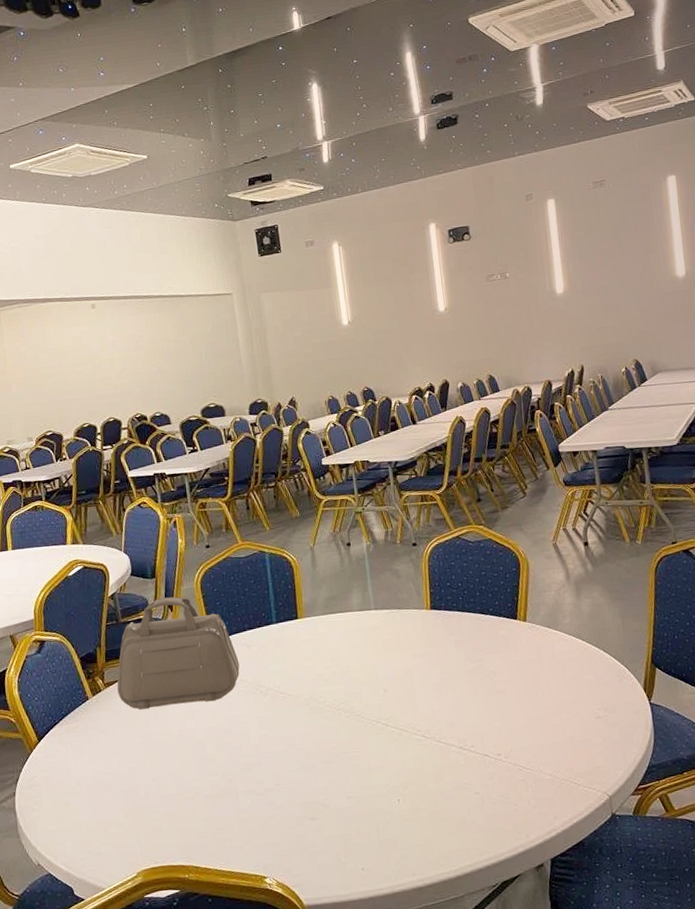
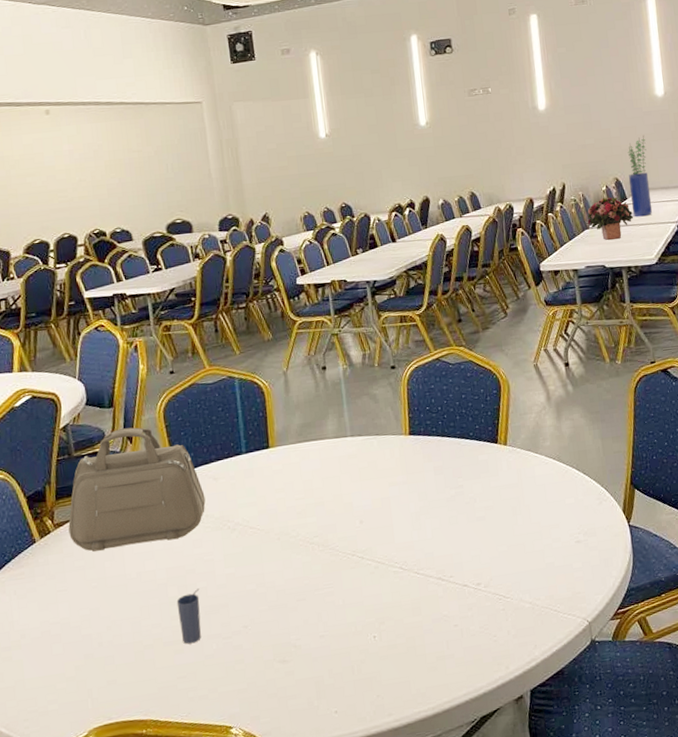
cup: none [214,747,237,799] -> present [176,588,201,644]
bouquet: none [606,378,654,421] -> present [587,197,634,240]
vase: none [647,316,674,398] -> present [627,135,653,217]

